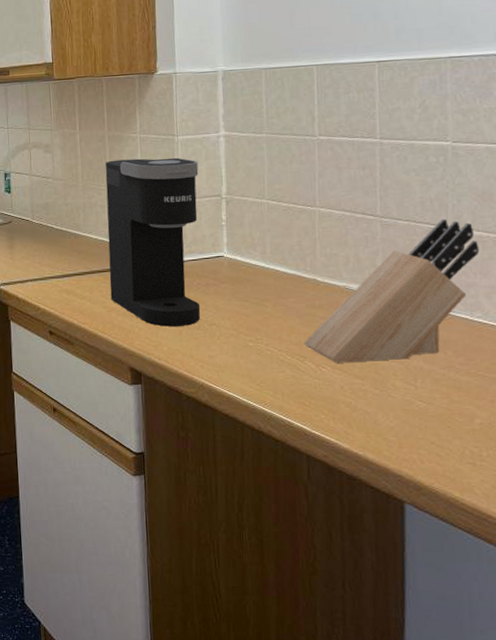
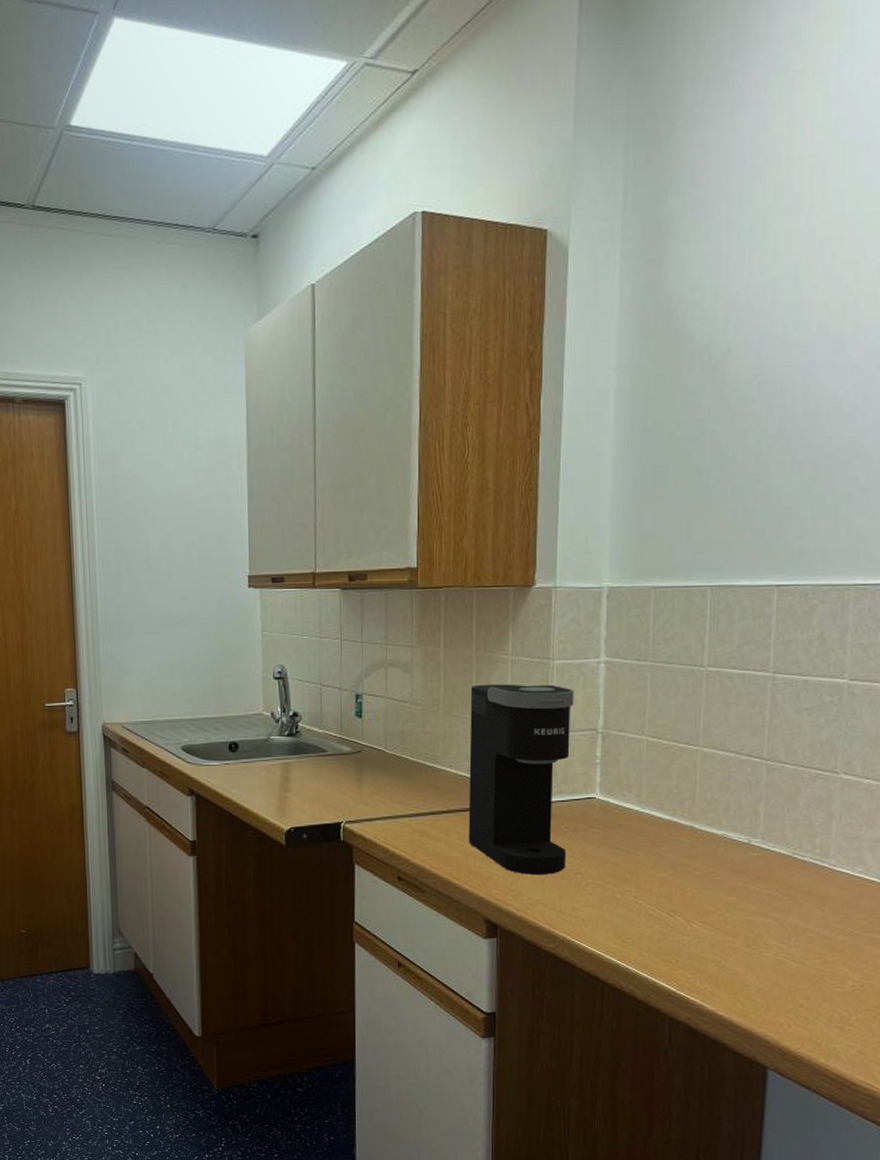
knife block: present [304,219,480,363] -> none [675,764,867,919]

